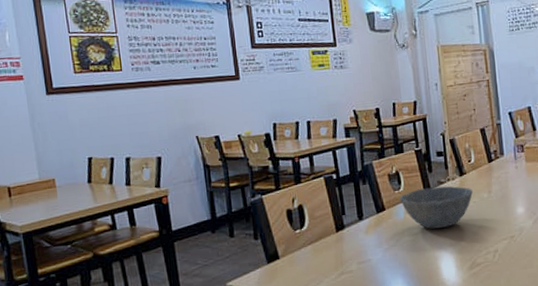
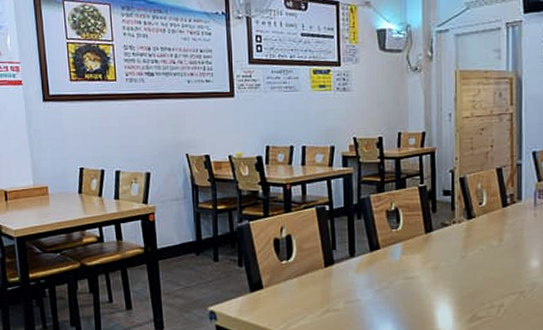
bowl: present [399,186,474,229] -> none [397,229,482,274]

